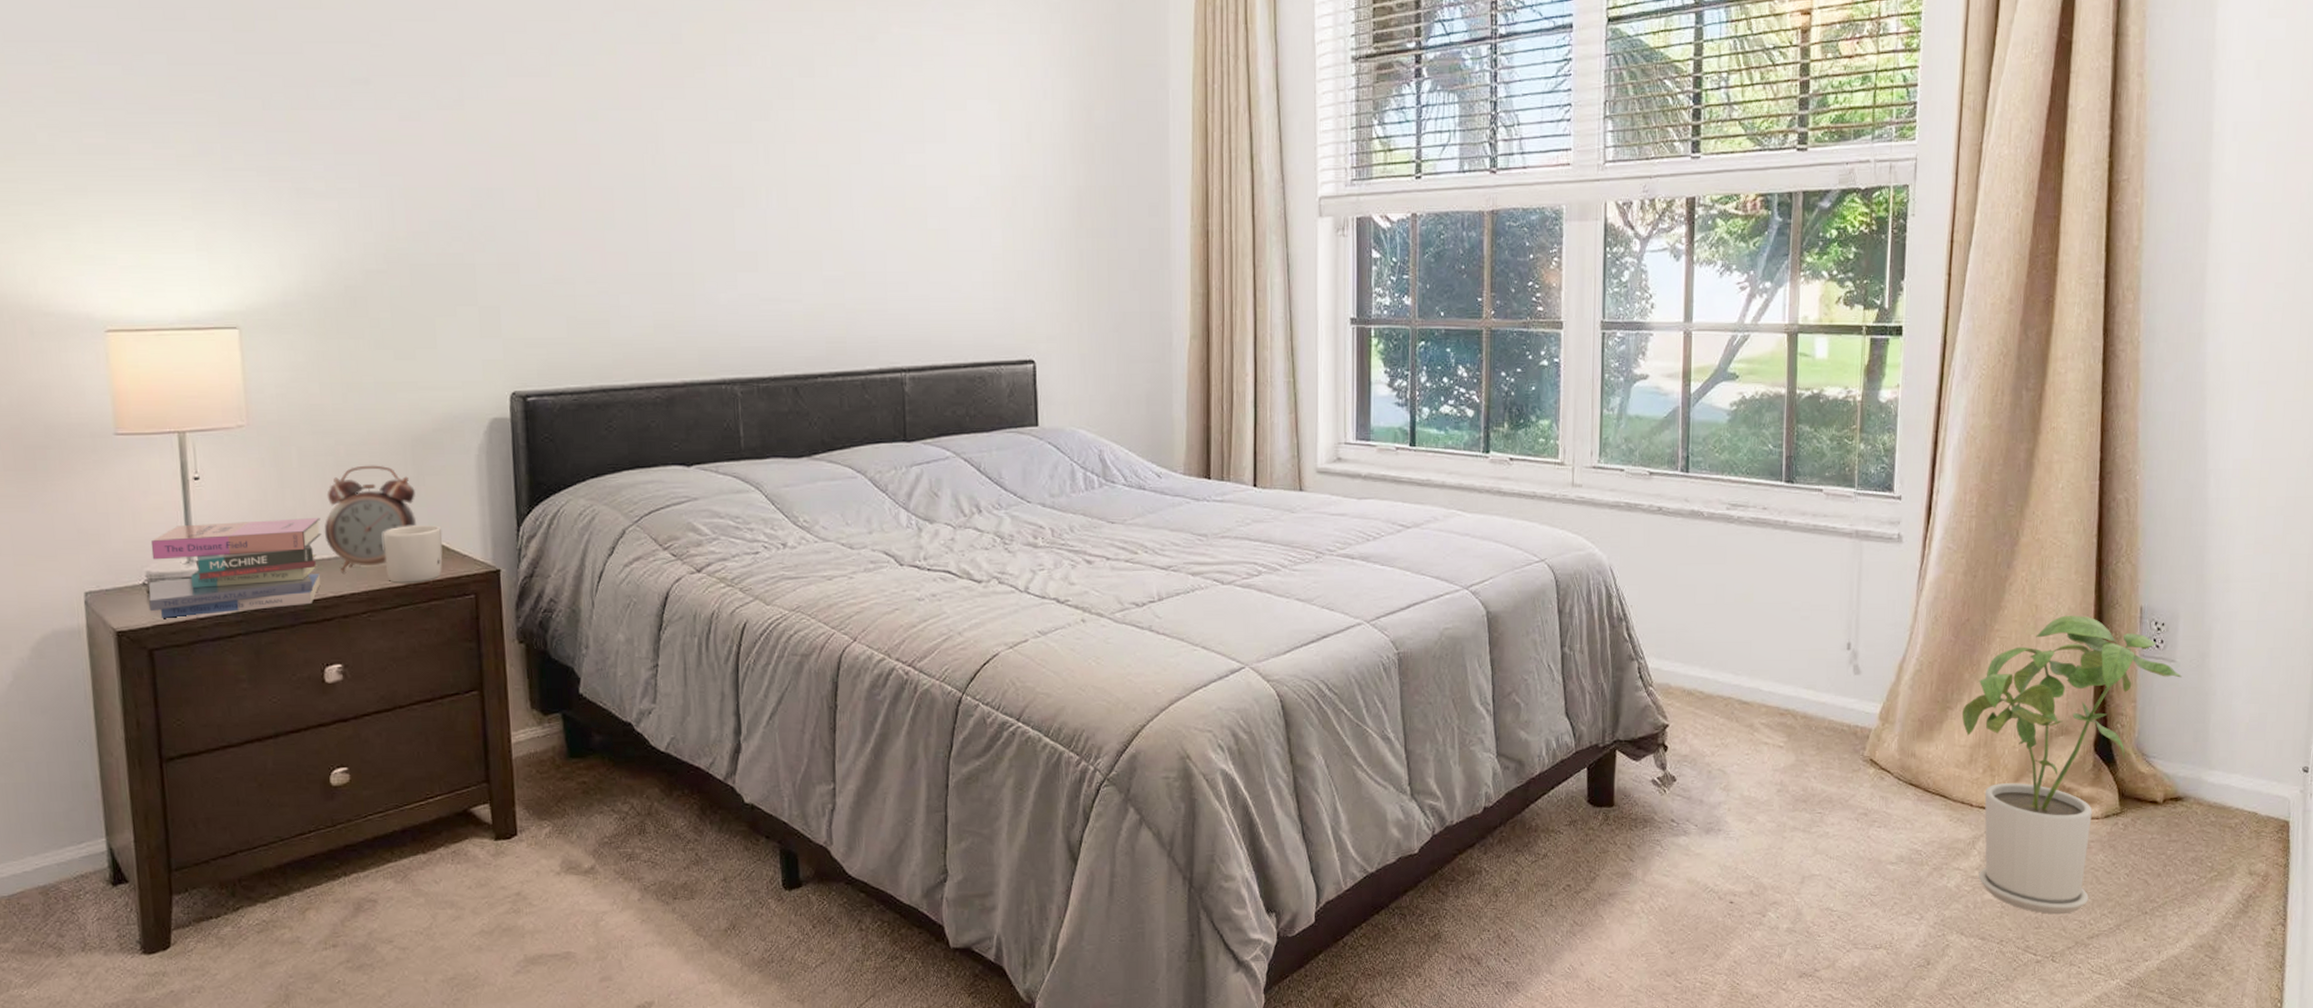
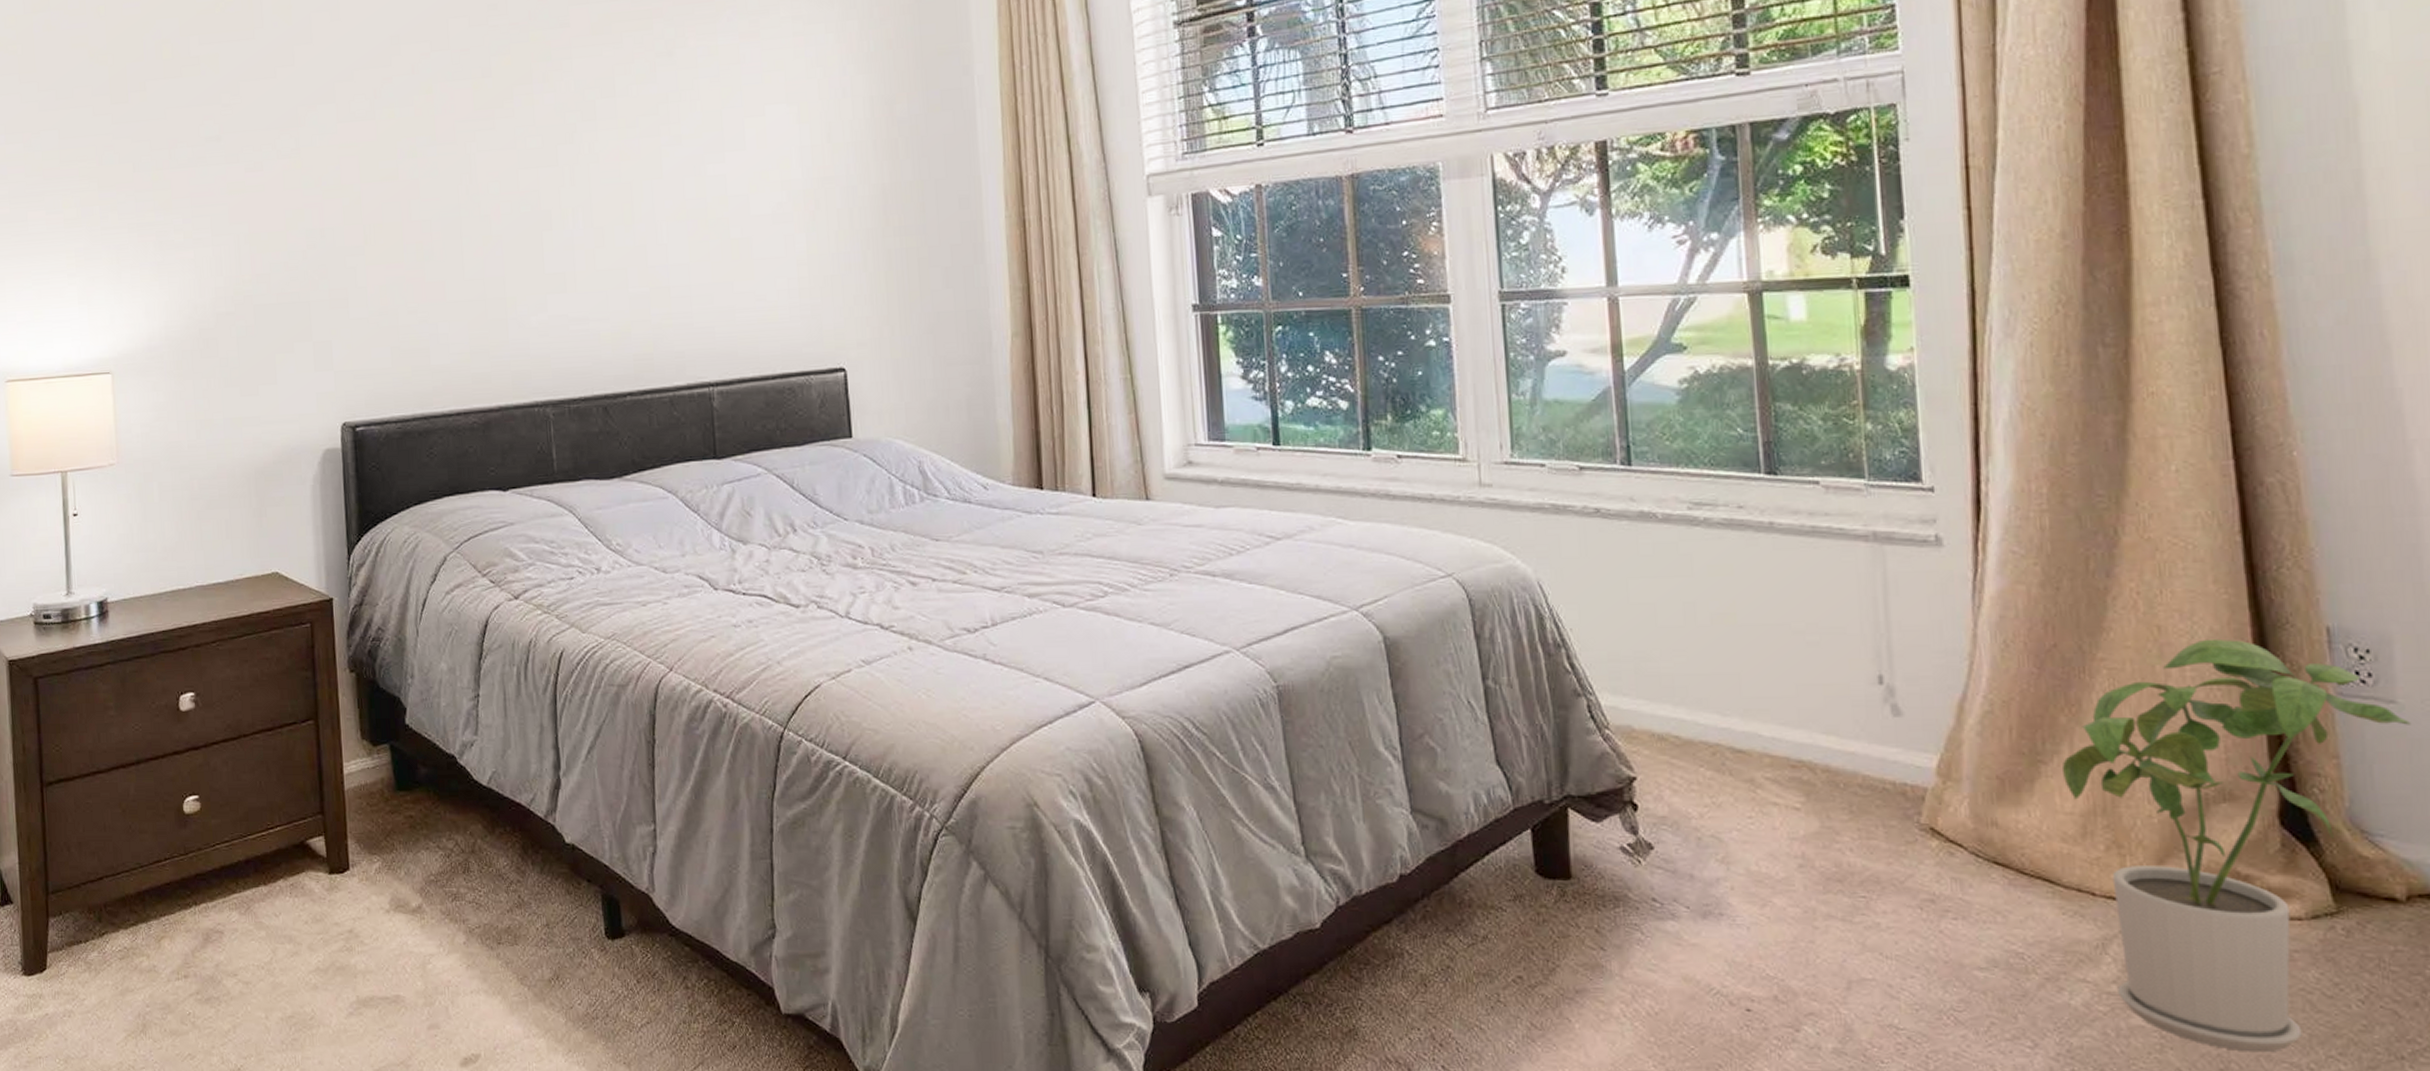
books: present [148,518,322,618] -> none [35,550,178,648]
alarm clock: present [324,465,416,572] -> none [180,498,259,602]
mug: present [383,524,443,584] -> none [230,554,282,613]

